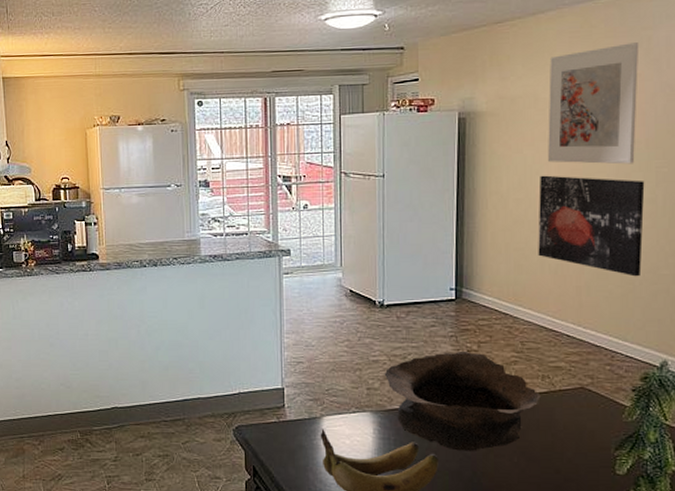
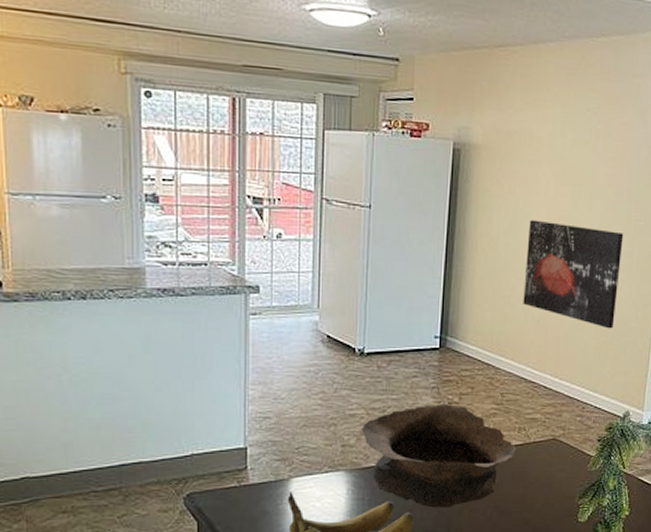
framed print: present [548,42,639,165] -> none [539,88,630,215]

